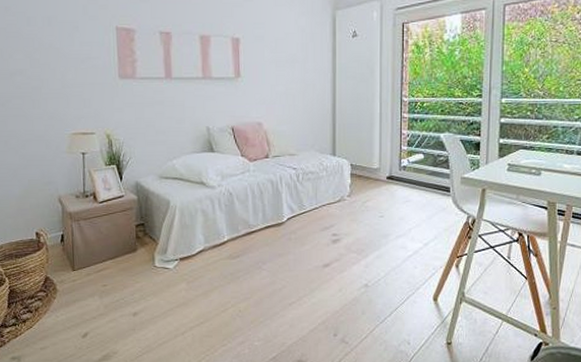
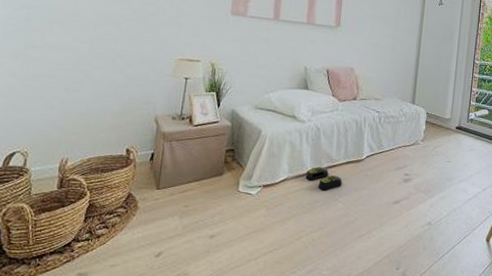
slippers: none [223,234,264,259] -> present [305,167,342,191]

